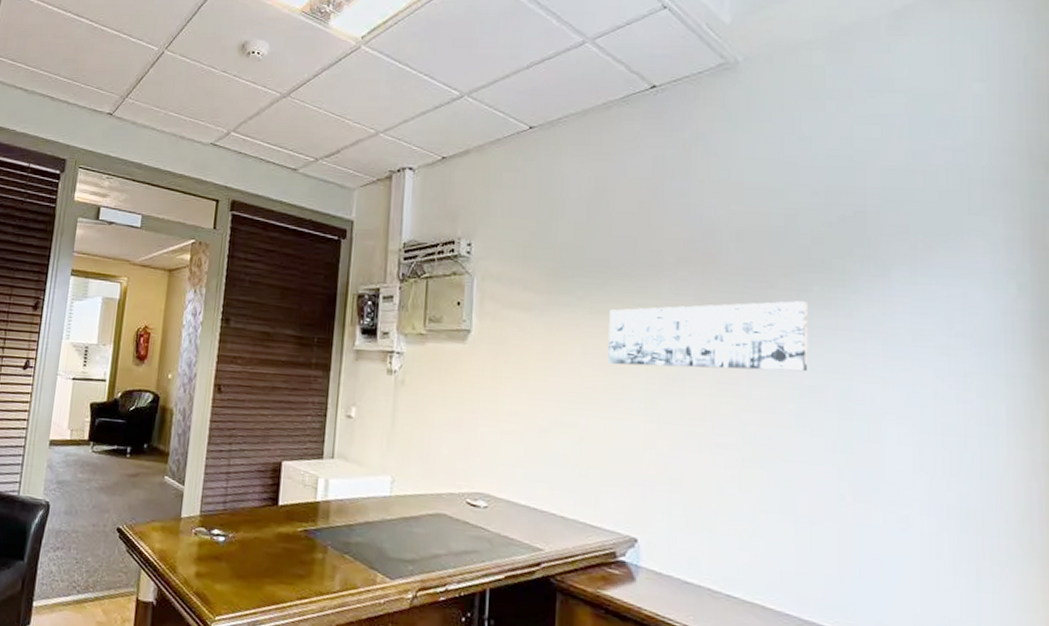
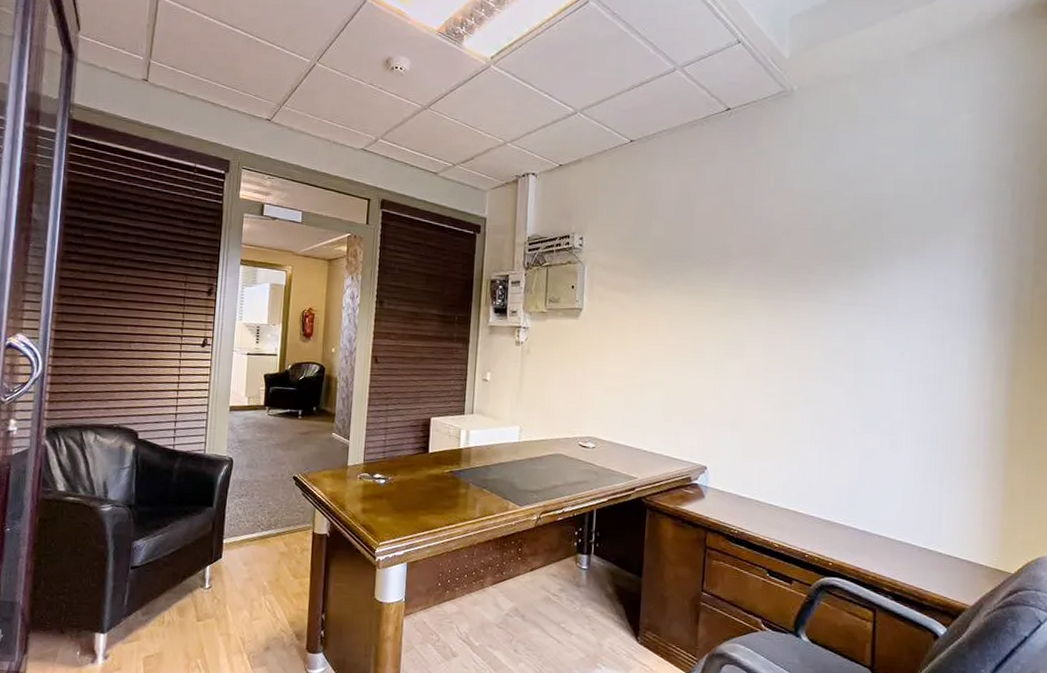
wall art: present [608,301,809,372] -> none [688,283,836,338]

